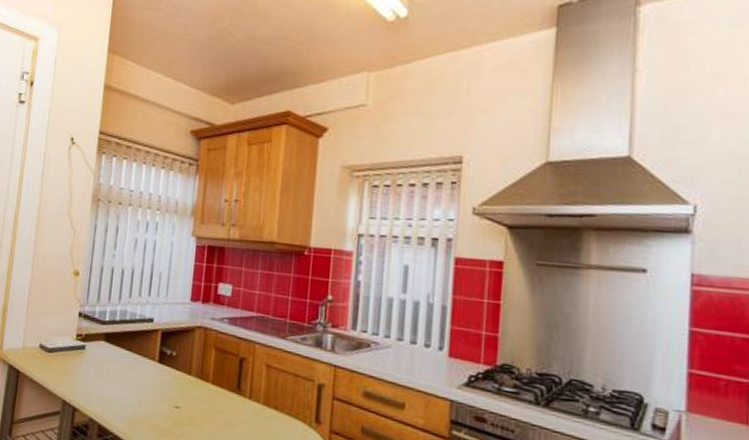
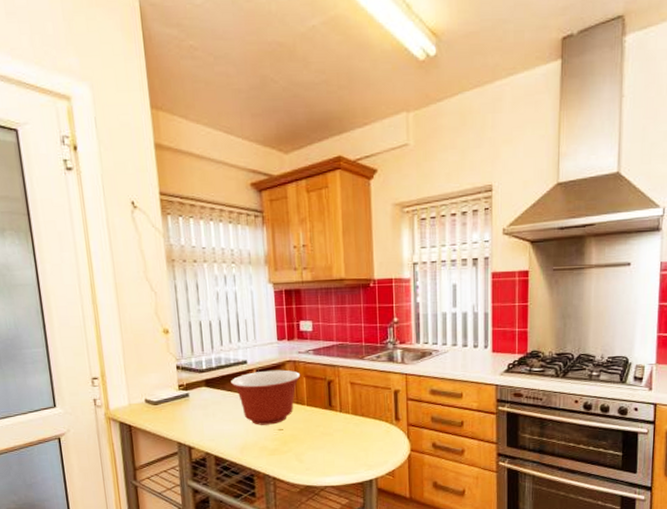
mixing bowl: none [132,333,211,400] -> present [231,369,301,425]

